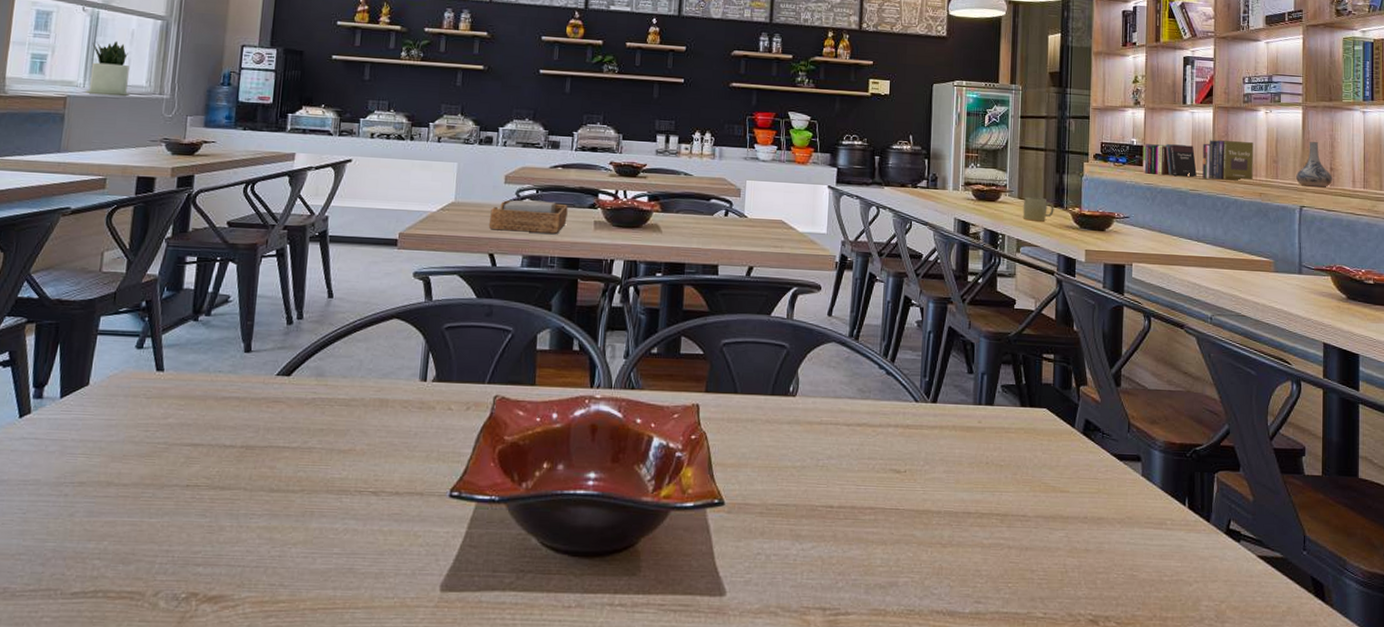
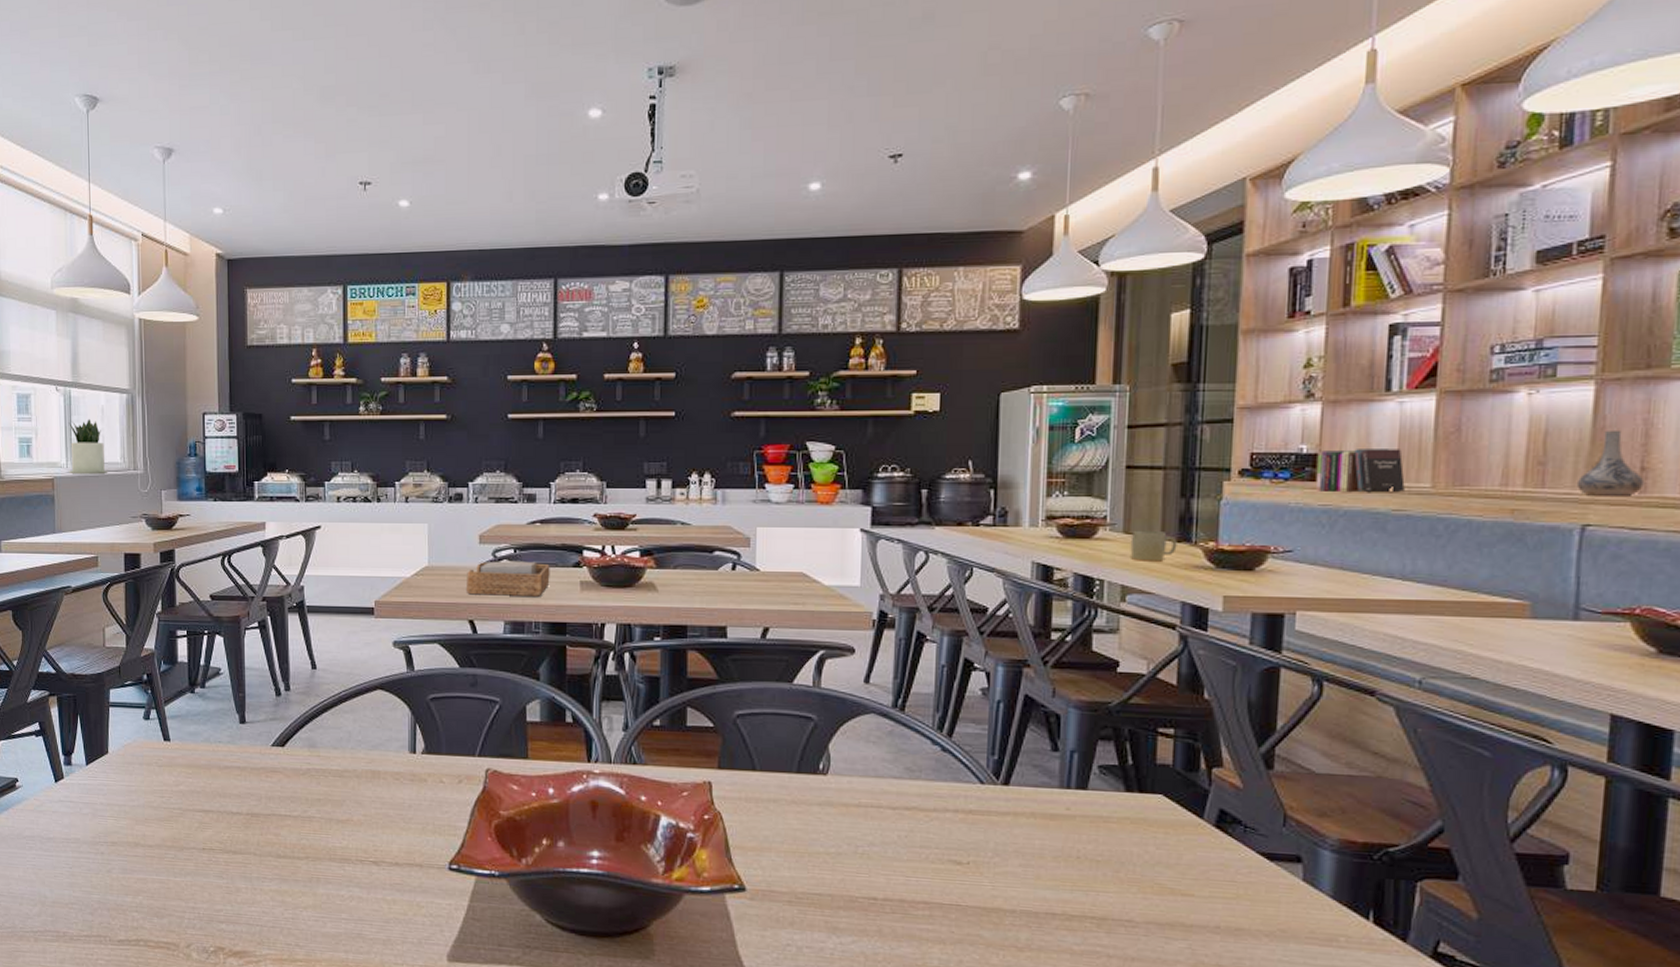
books: present [1202,140,1253,182] -> none [1414,438,1504,495]

